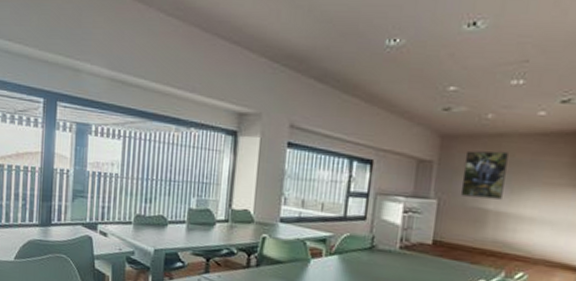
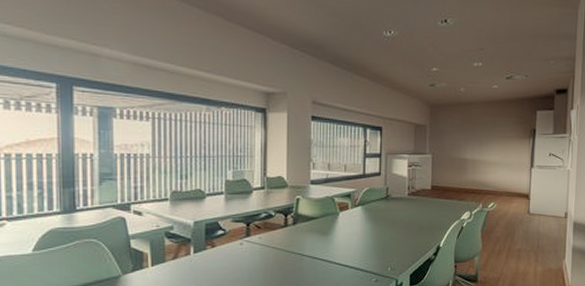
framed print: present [460,150,509,200] -> none [447,115,476,151]

